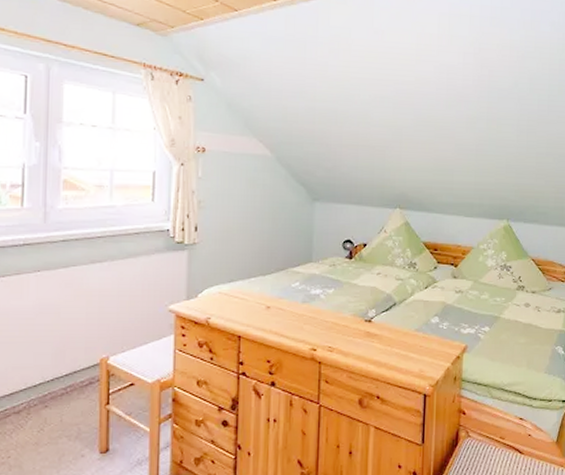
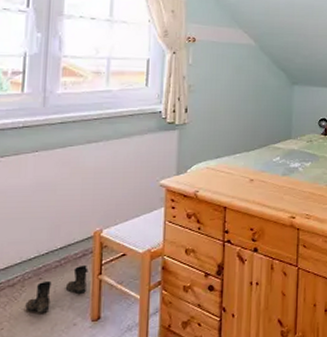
boots: none [32,393,95,442] -> present [25,264,89,313]

